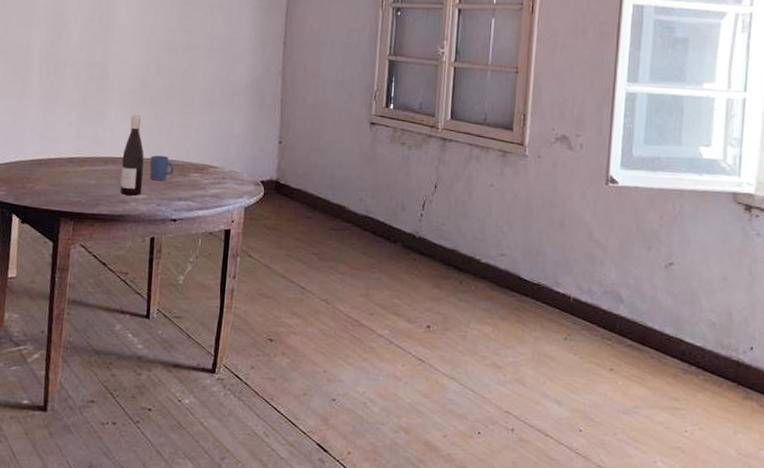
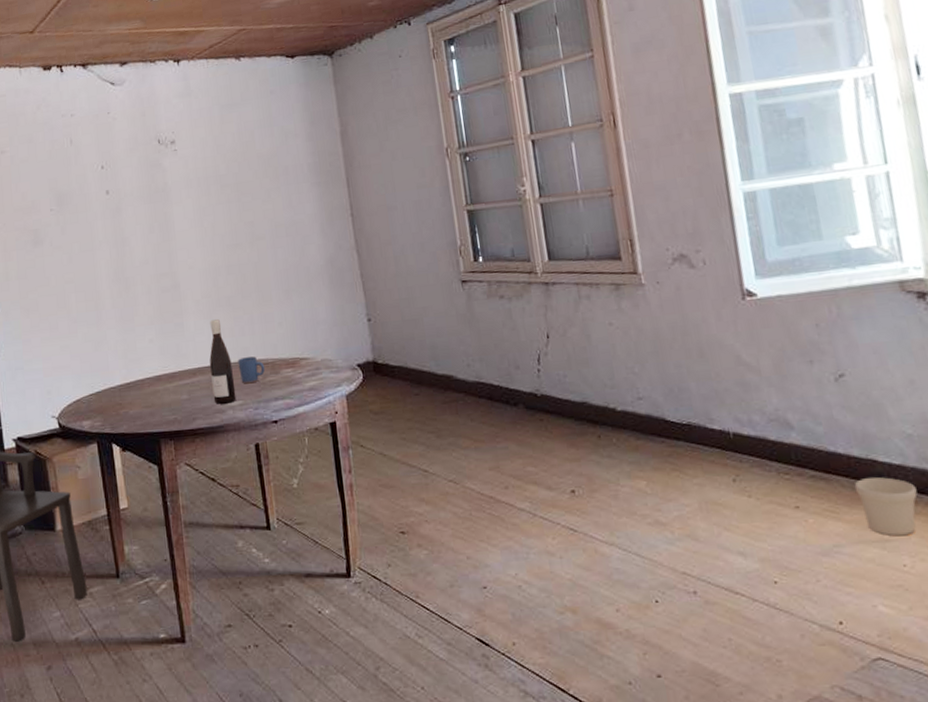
flower pot: none [661,353,709,407] -> present [854,477,918,537]

